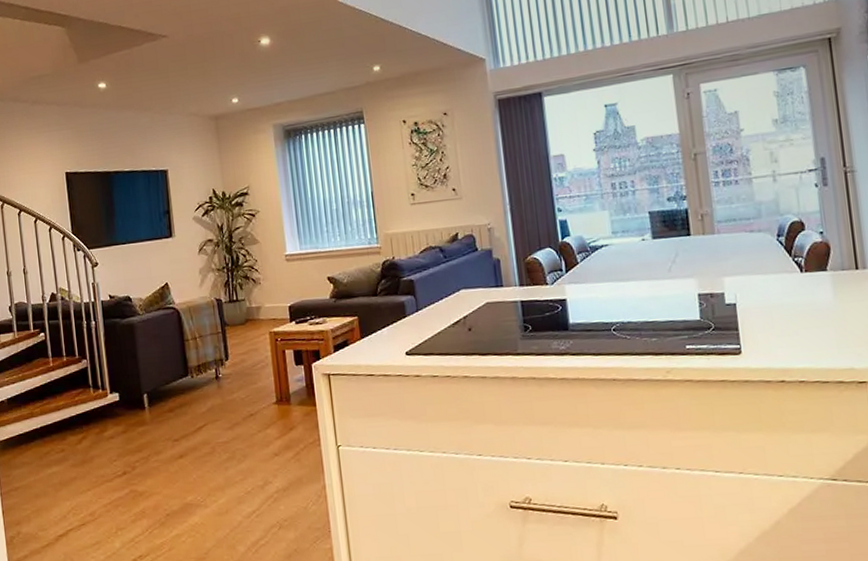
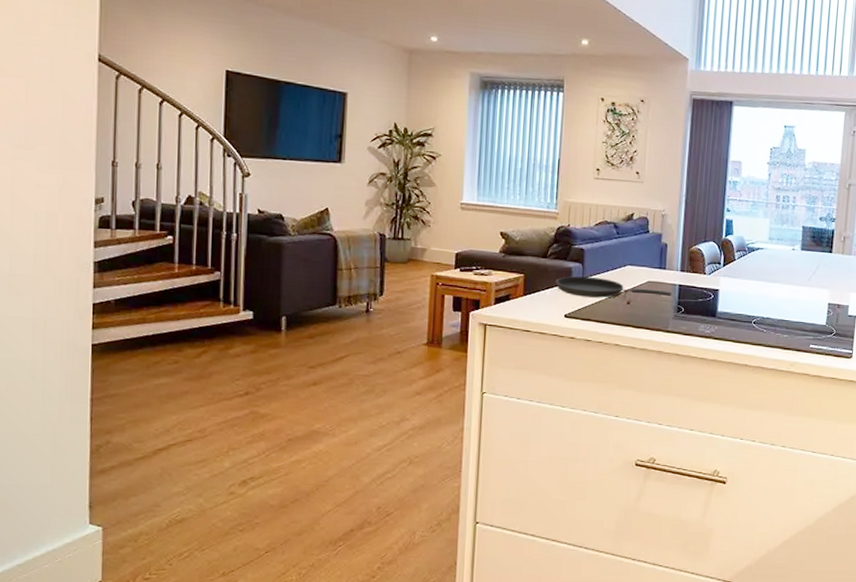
frying pan: none [390,307,515,331] -> present [555,276,672,298]

